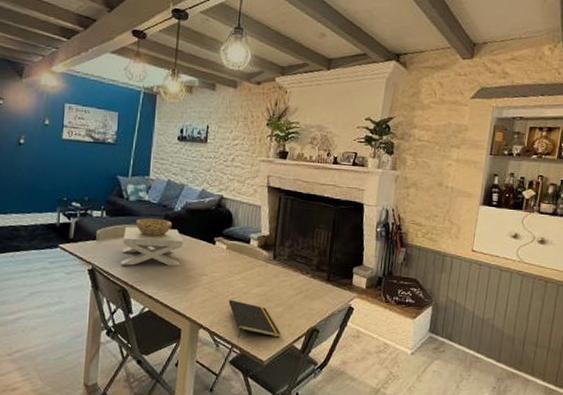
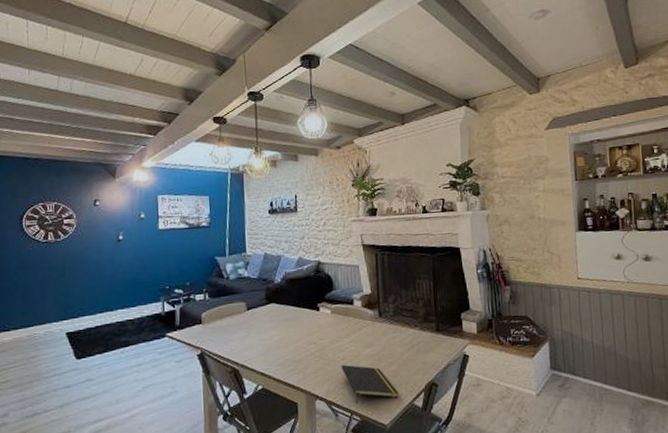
decorative bowl: present [121,218,183,266] -> none [228,293,288,345]

